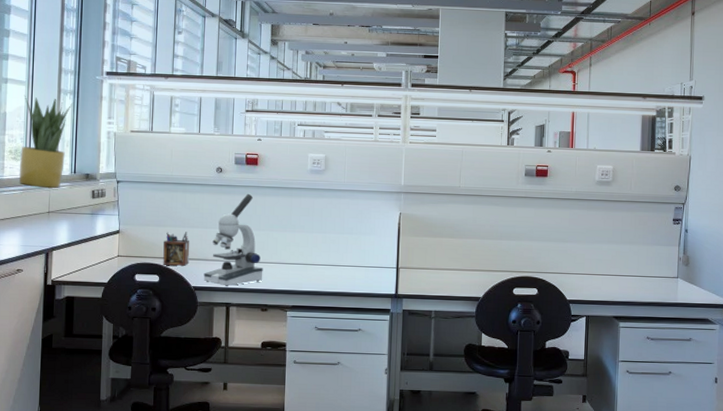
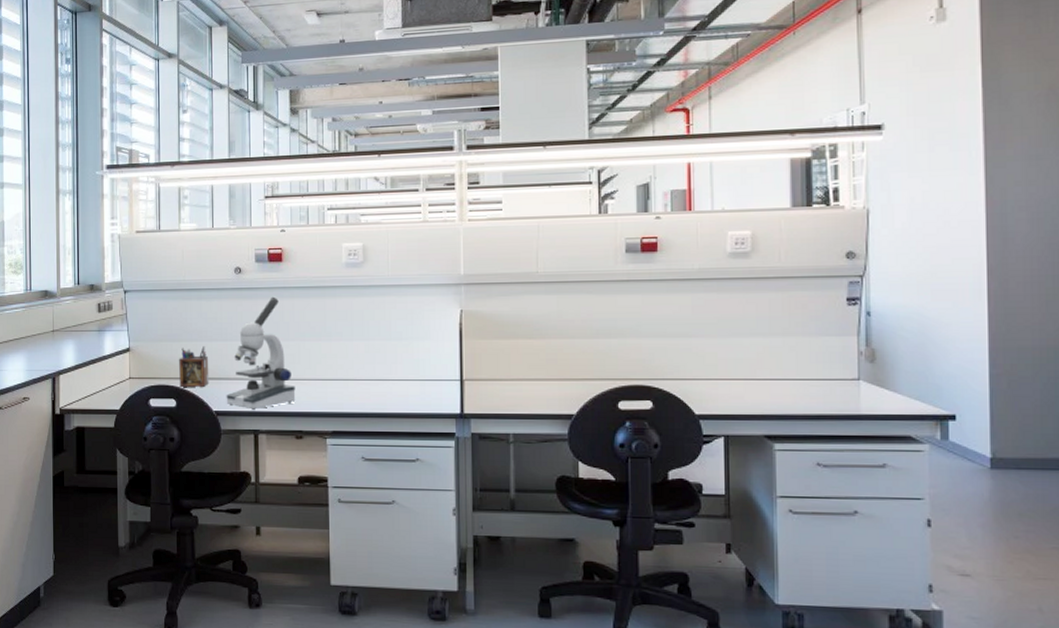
planter: present [19,95,74,188] -> none [21,199,73,303]

